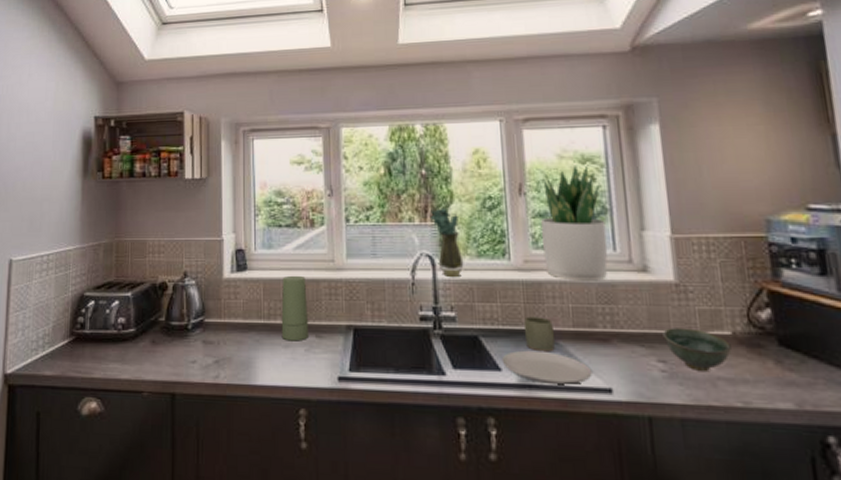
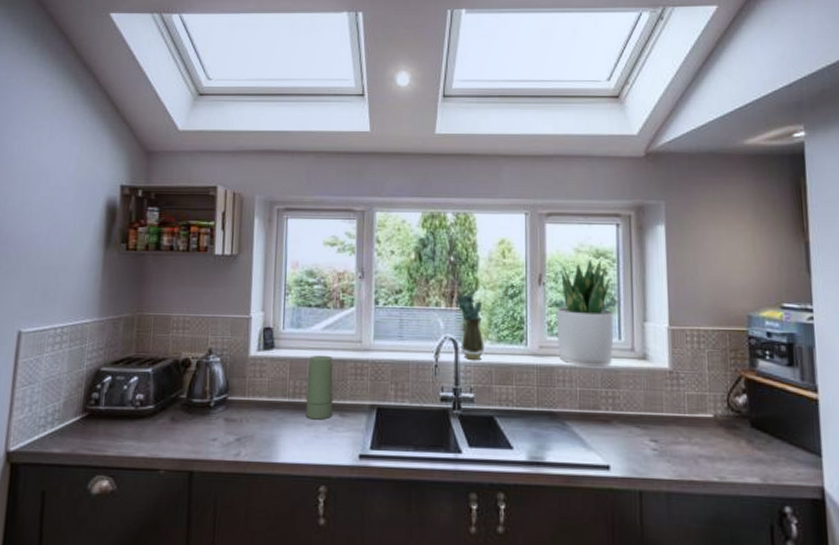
plate: present [501,350,592,386] -> none [514,430,593,463]
mug: present [523,316,556,352] -> none [535,398,563,432]
bowl: present [663,328,731,371] -> none [656,410,712,450]

